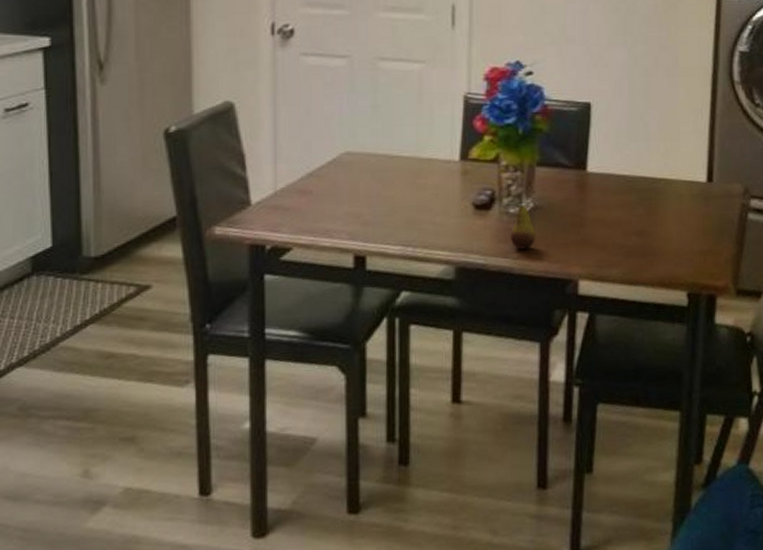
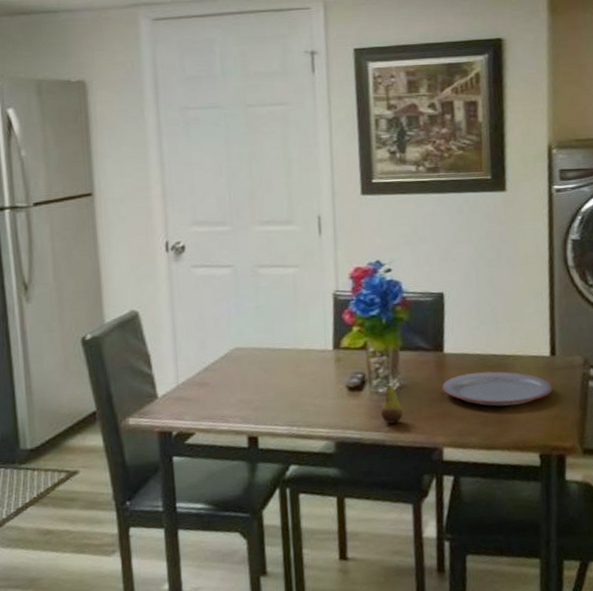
plate: none [582,196,707,237] -> present [442,371,553,407]

